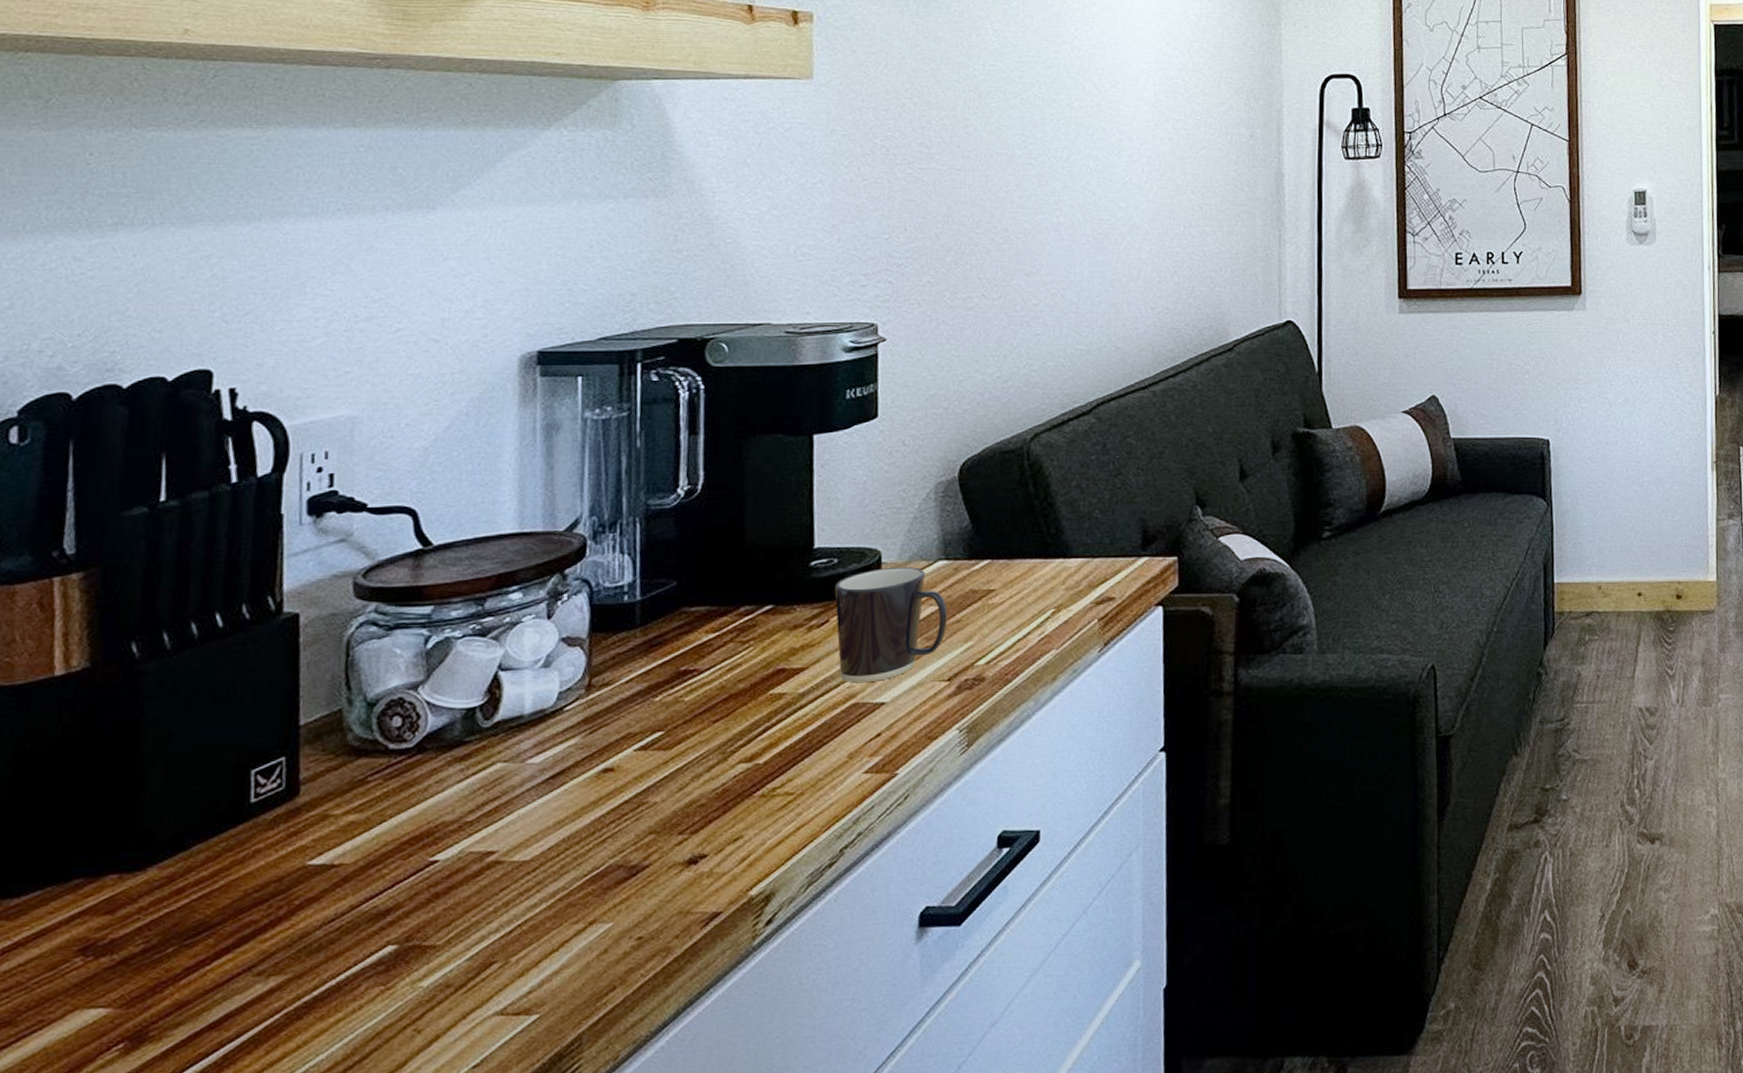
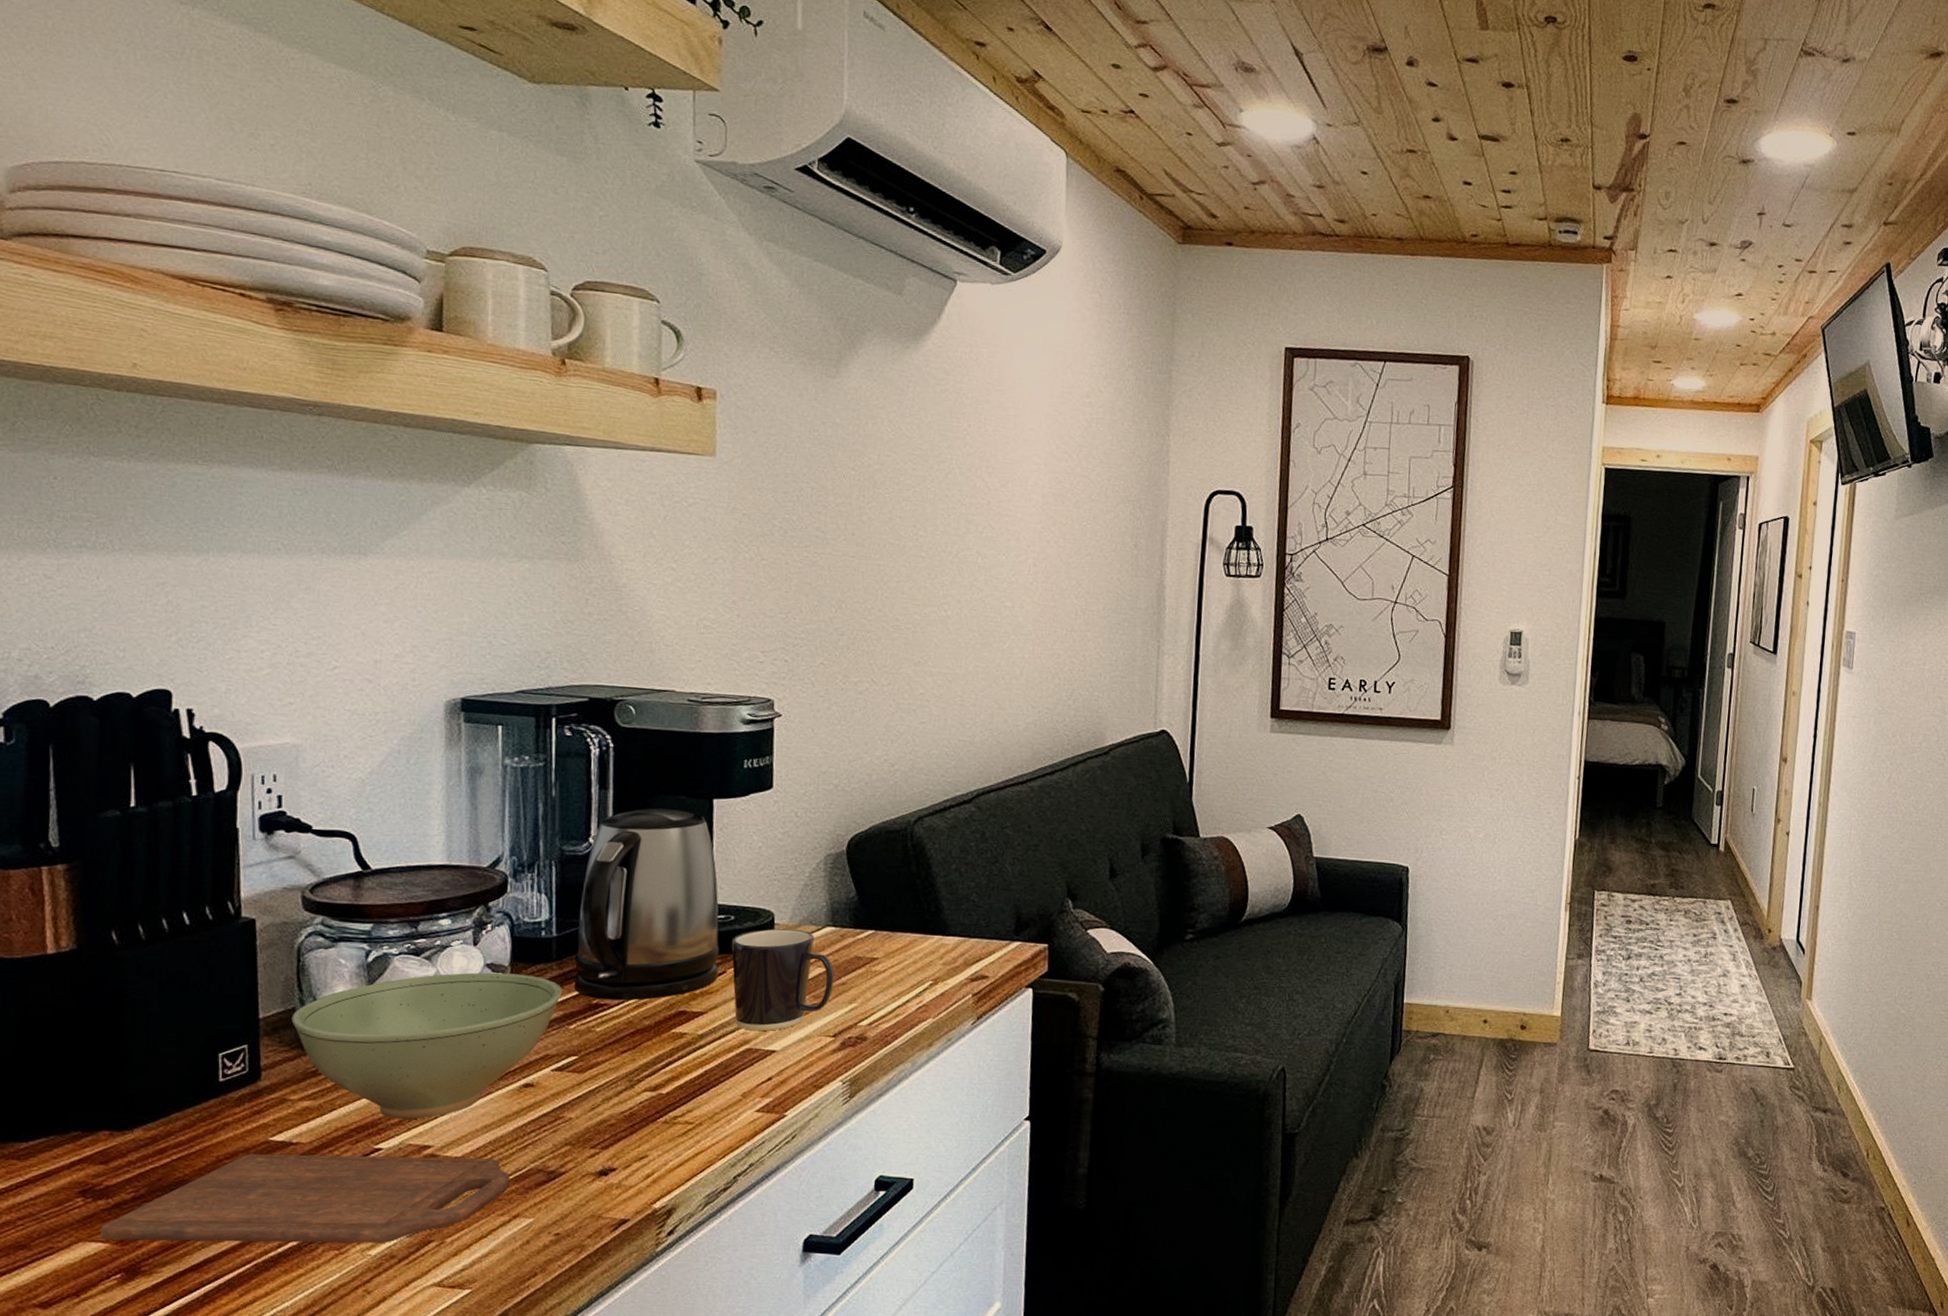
cutting board: none [102,859,586,1004] -> present [101,1153,510,1244]
bowl: none [337,645,646,825] -> present [291,972,562,1120]
kettle: none [660,450,822,665] -> present [574,808,720,1001]

